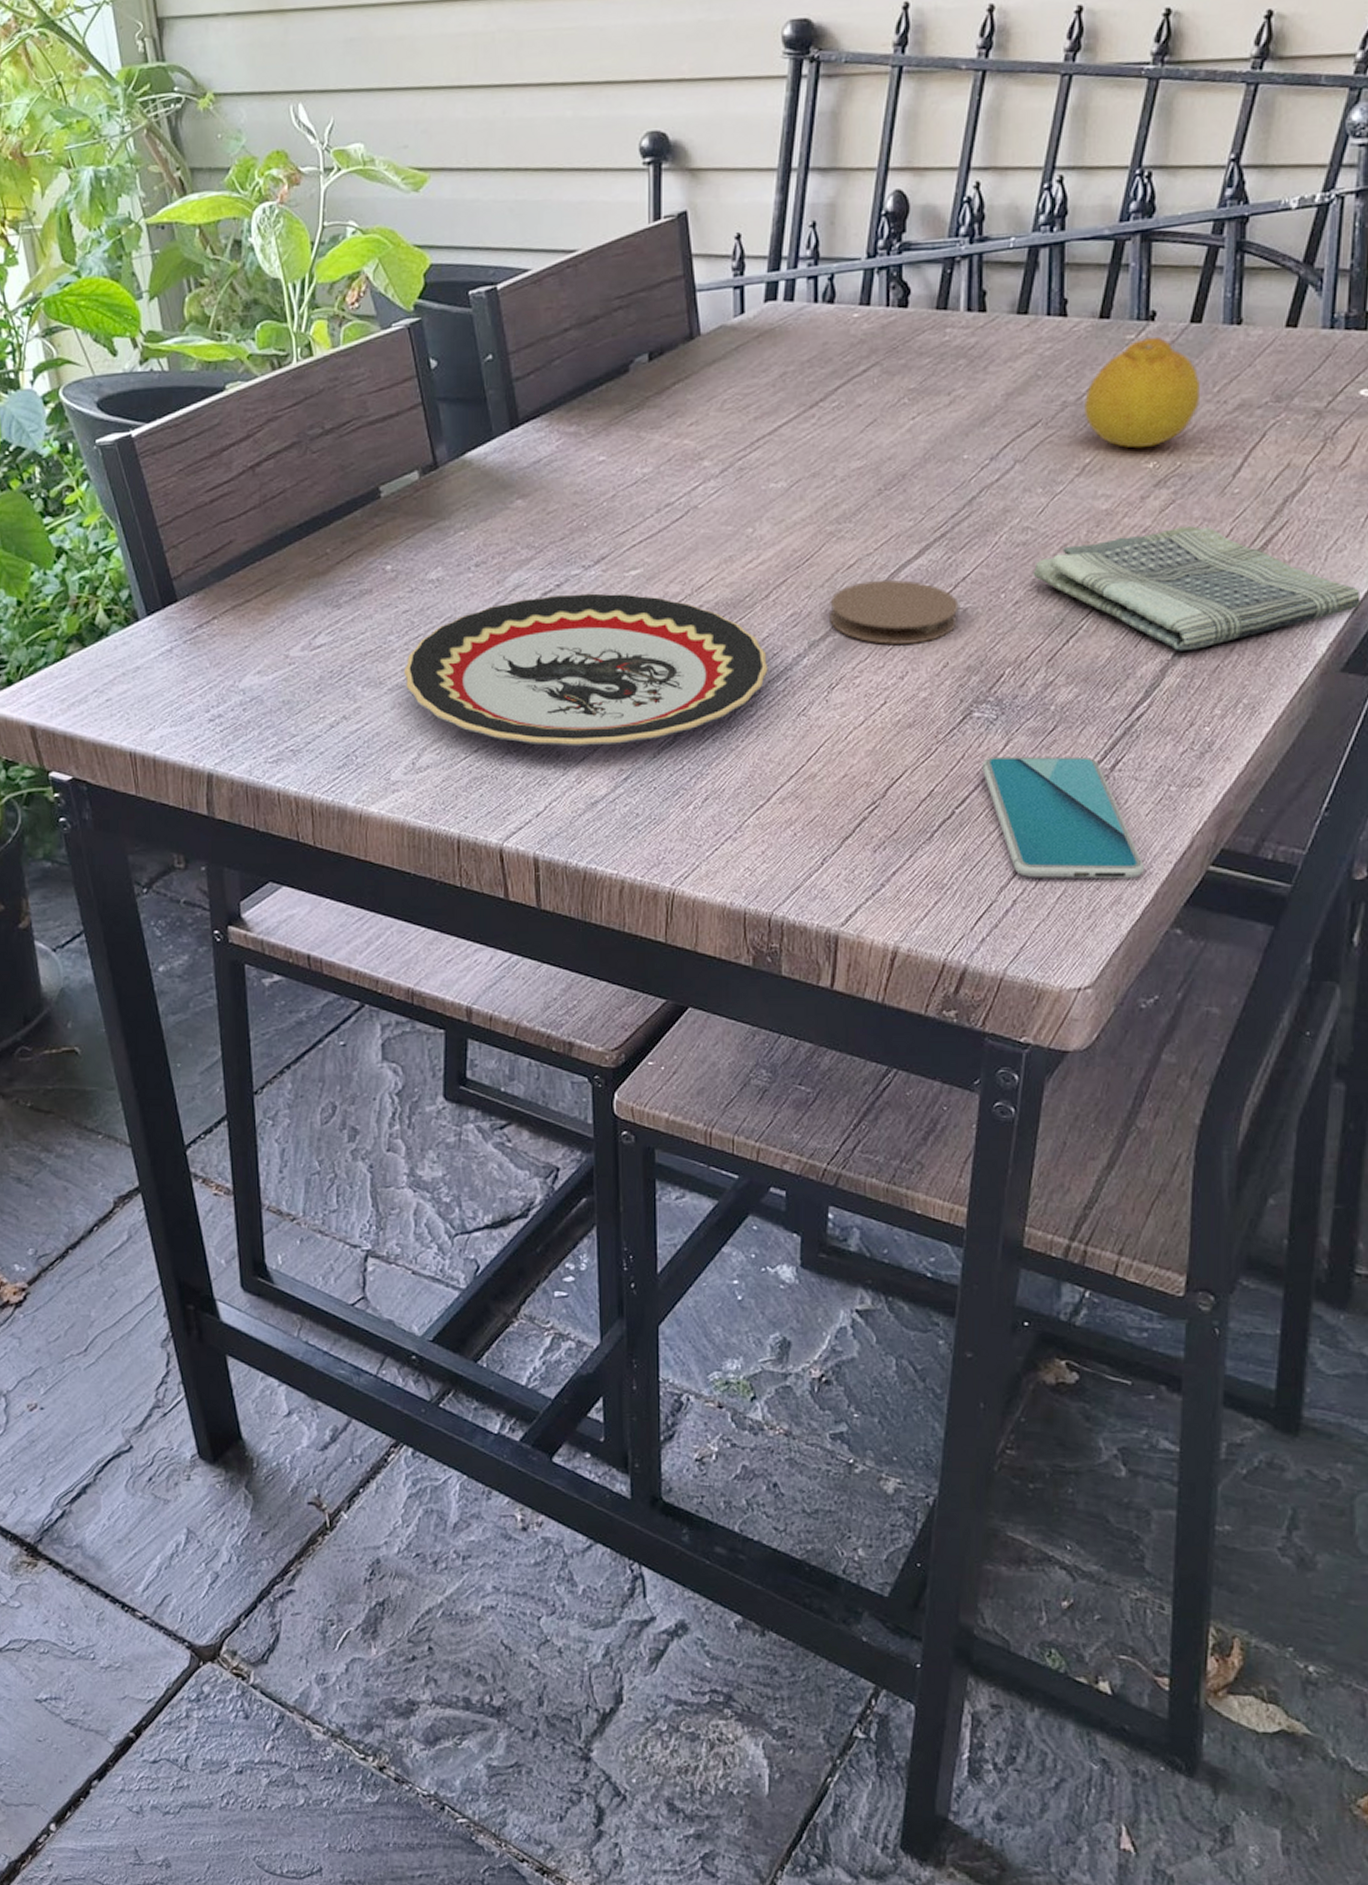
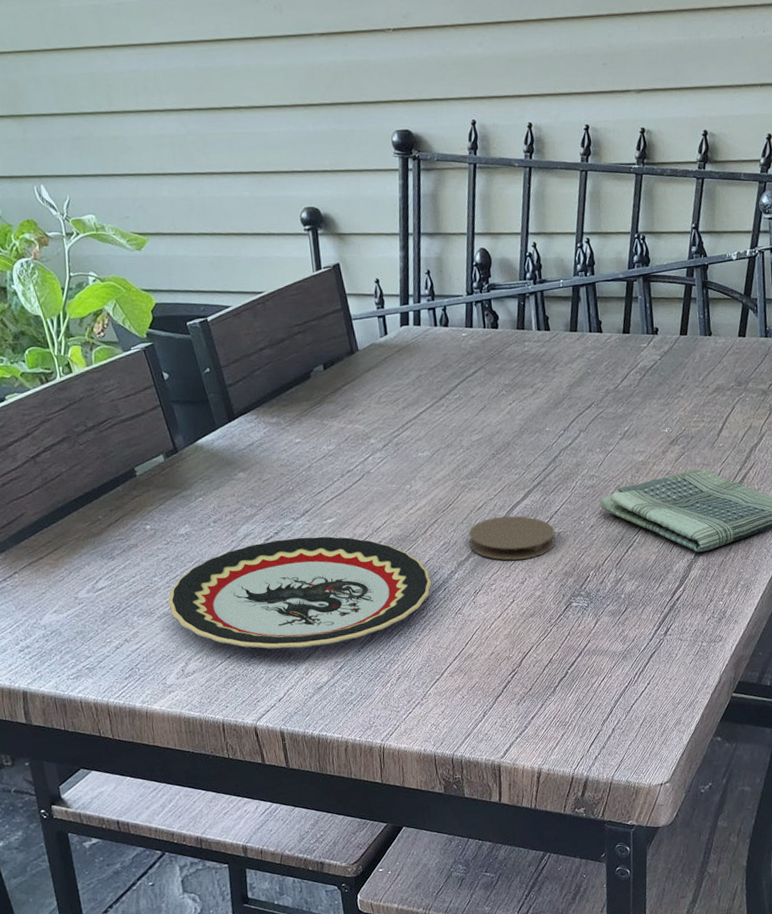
smartphone: present [981,756,1144,879] -> none [581,627,693,713]
fruit: present [1084,338,1200,449] -> none [620,345,692,419]

